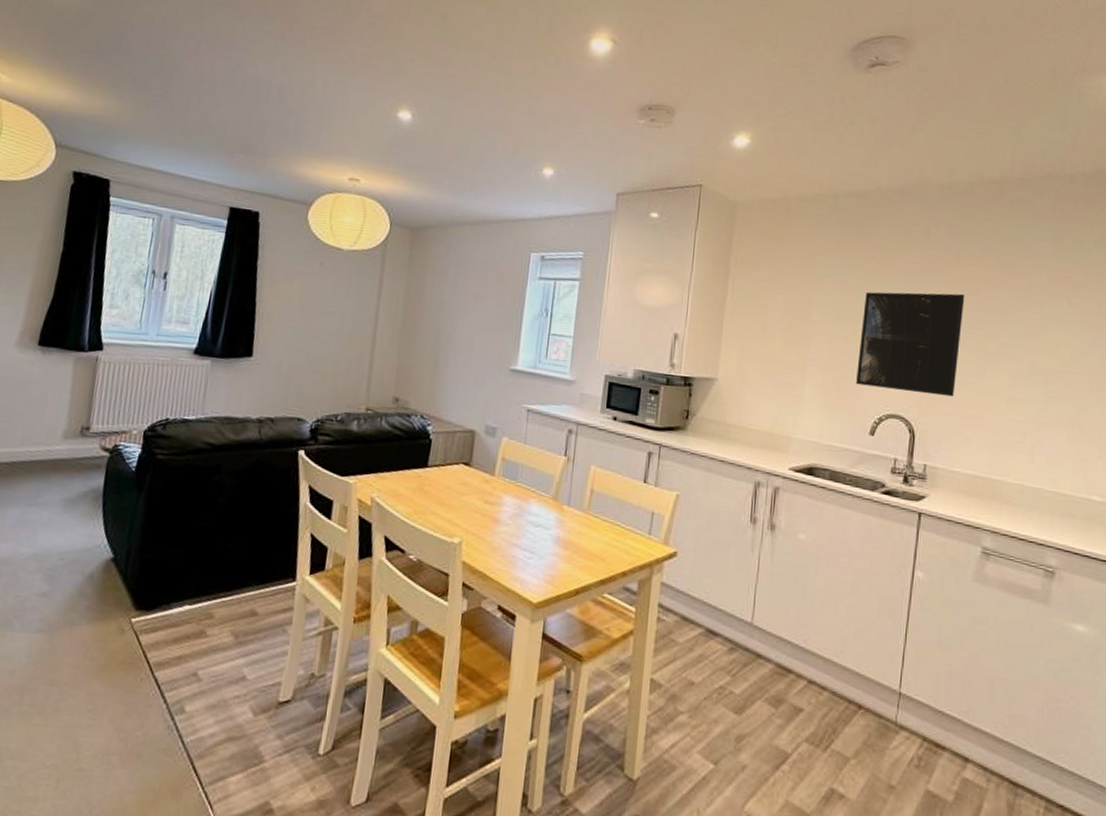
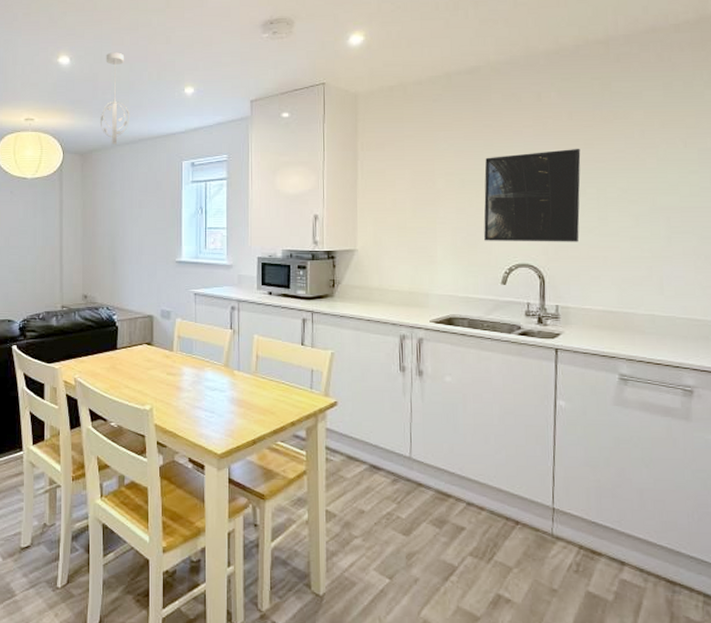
pendant light: none [439,114,477,223] -> present [101,52,129,145]

